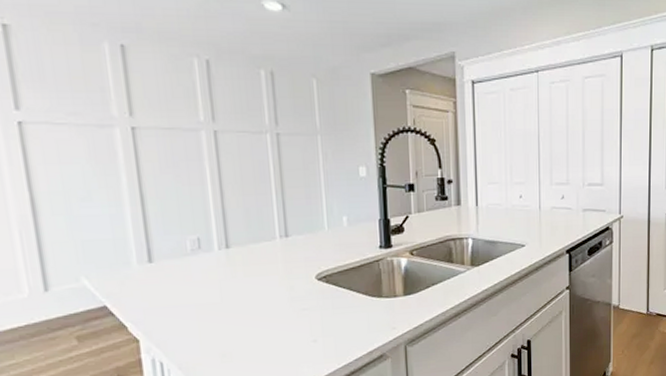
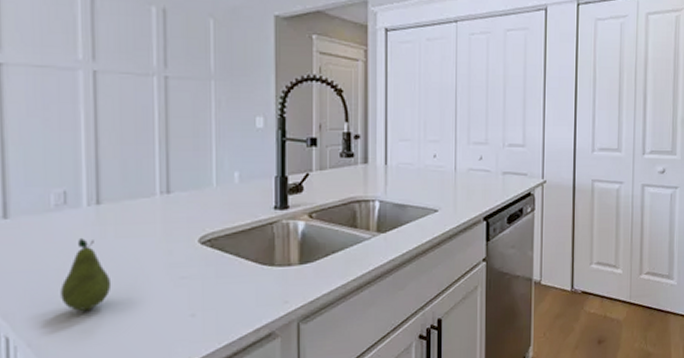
fruit: none [202,277,245,339] -> present [60,237,112,311]

